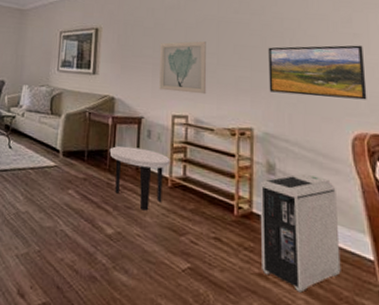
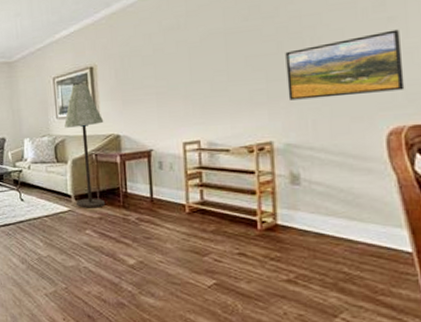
floor lamp: none [64,42,102,168] -> present [64,84,105,208]
side table: present [109,146,170,211] -> none [121,180,186,238]
wall art: present [159,41,207,95] -> none [161,59,218,119]
air purifier: present [259,173,341,293] -> none [283,178,376,291]

